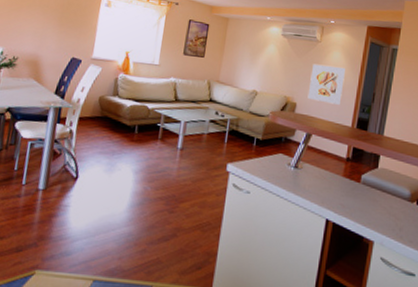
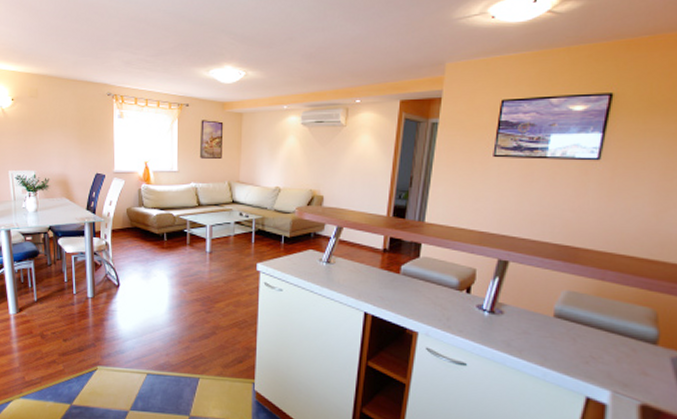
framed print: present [307,64,346,105] -> none [335,151,377,193]

